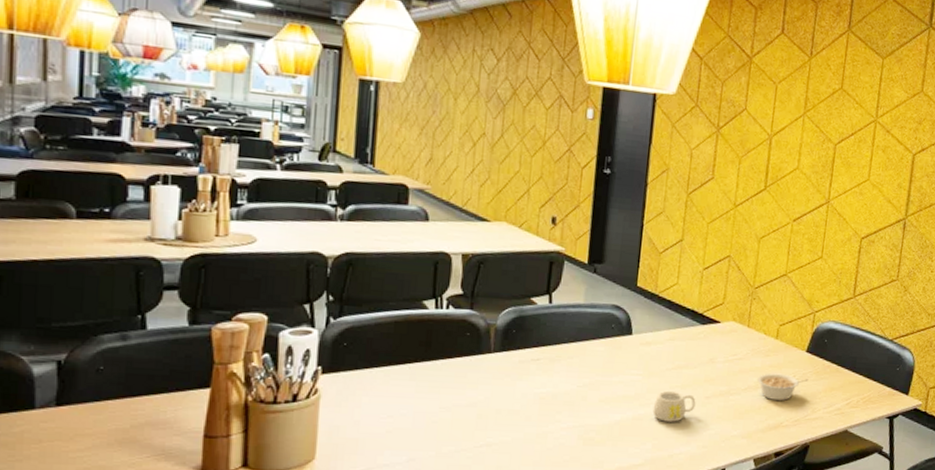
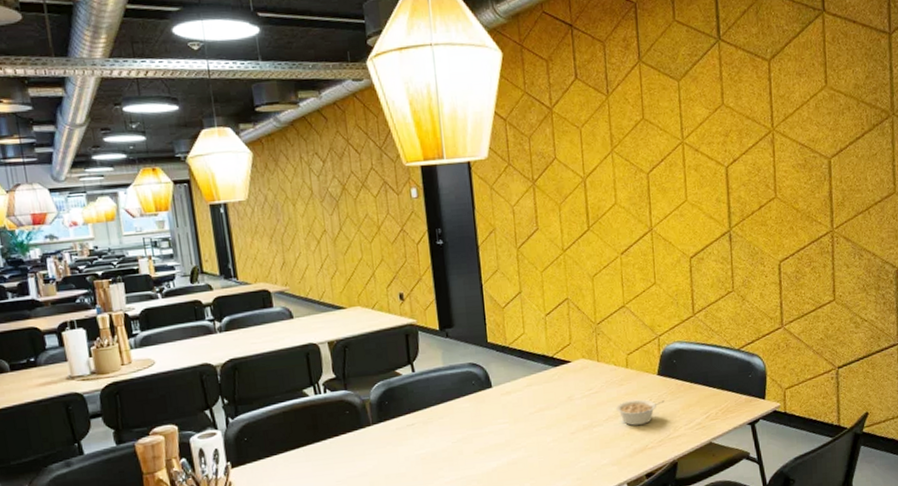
mug: present [652,390,696,422] -> none [524,432,563,462]

